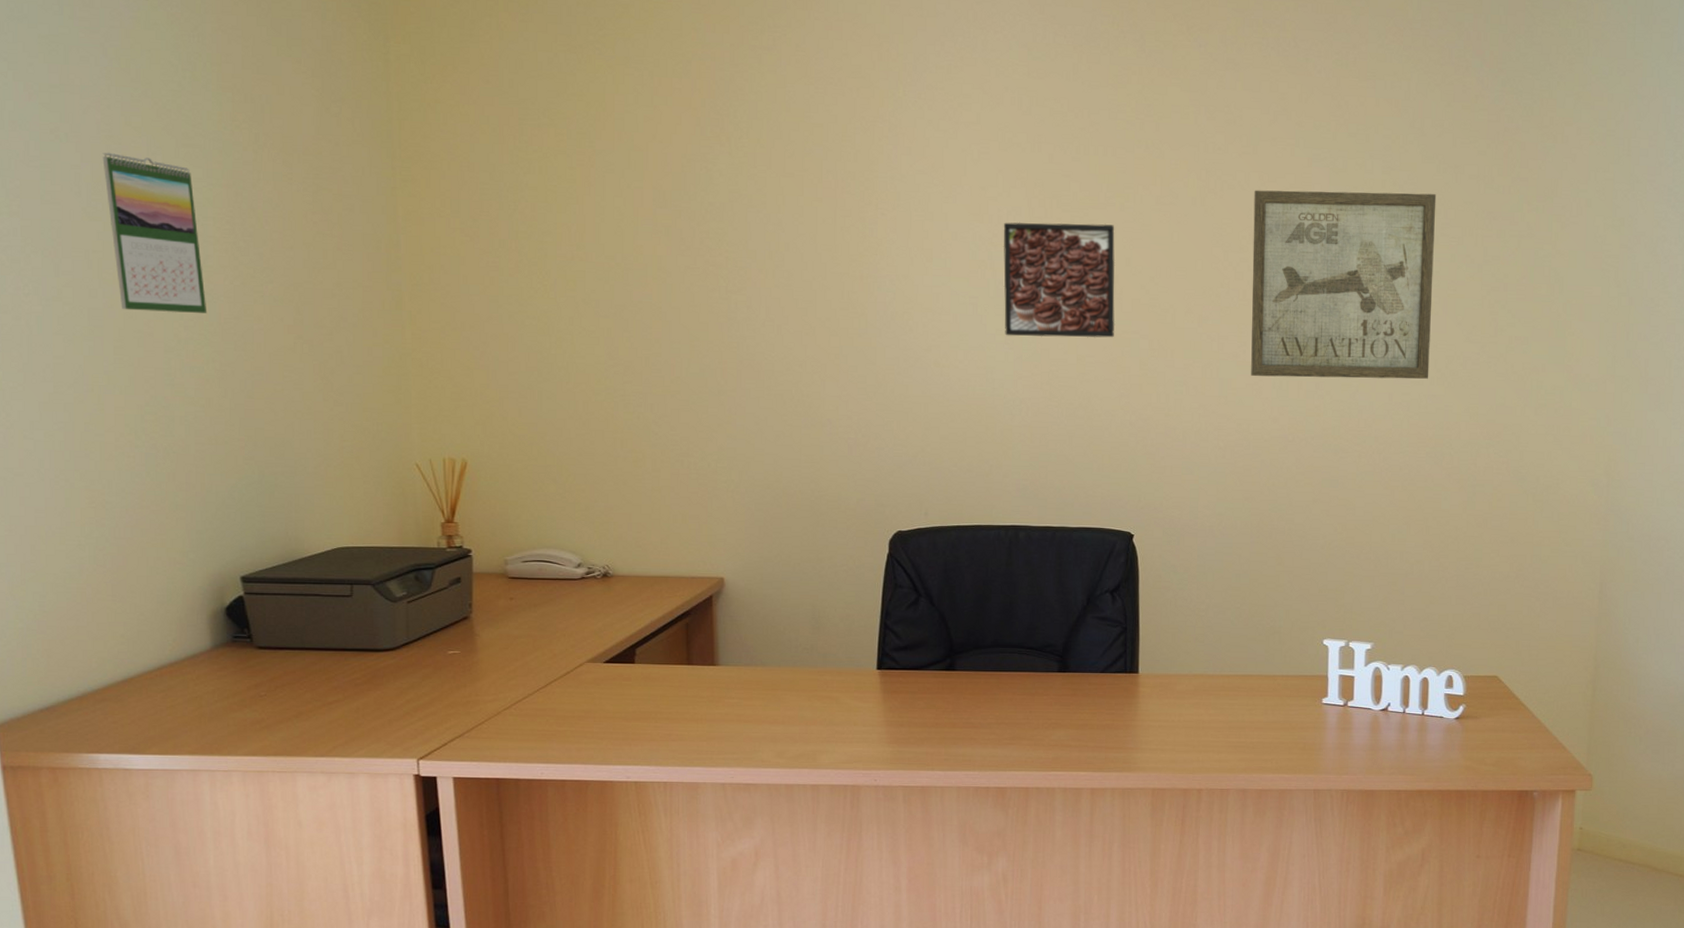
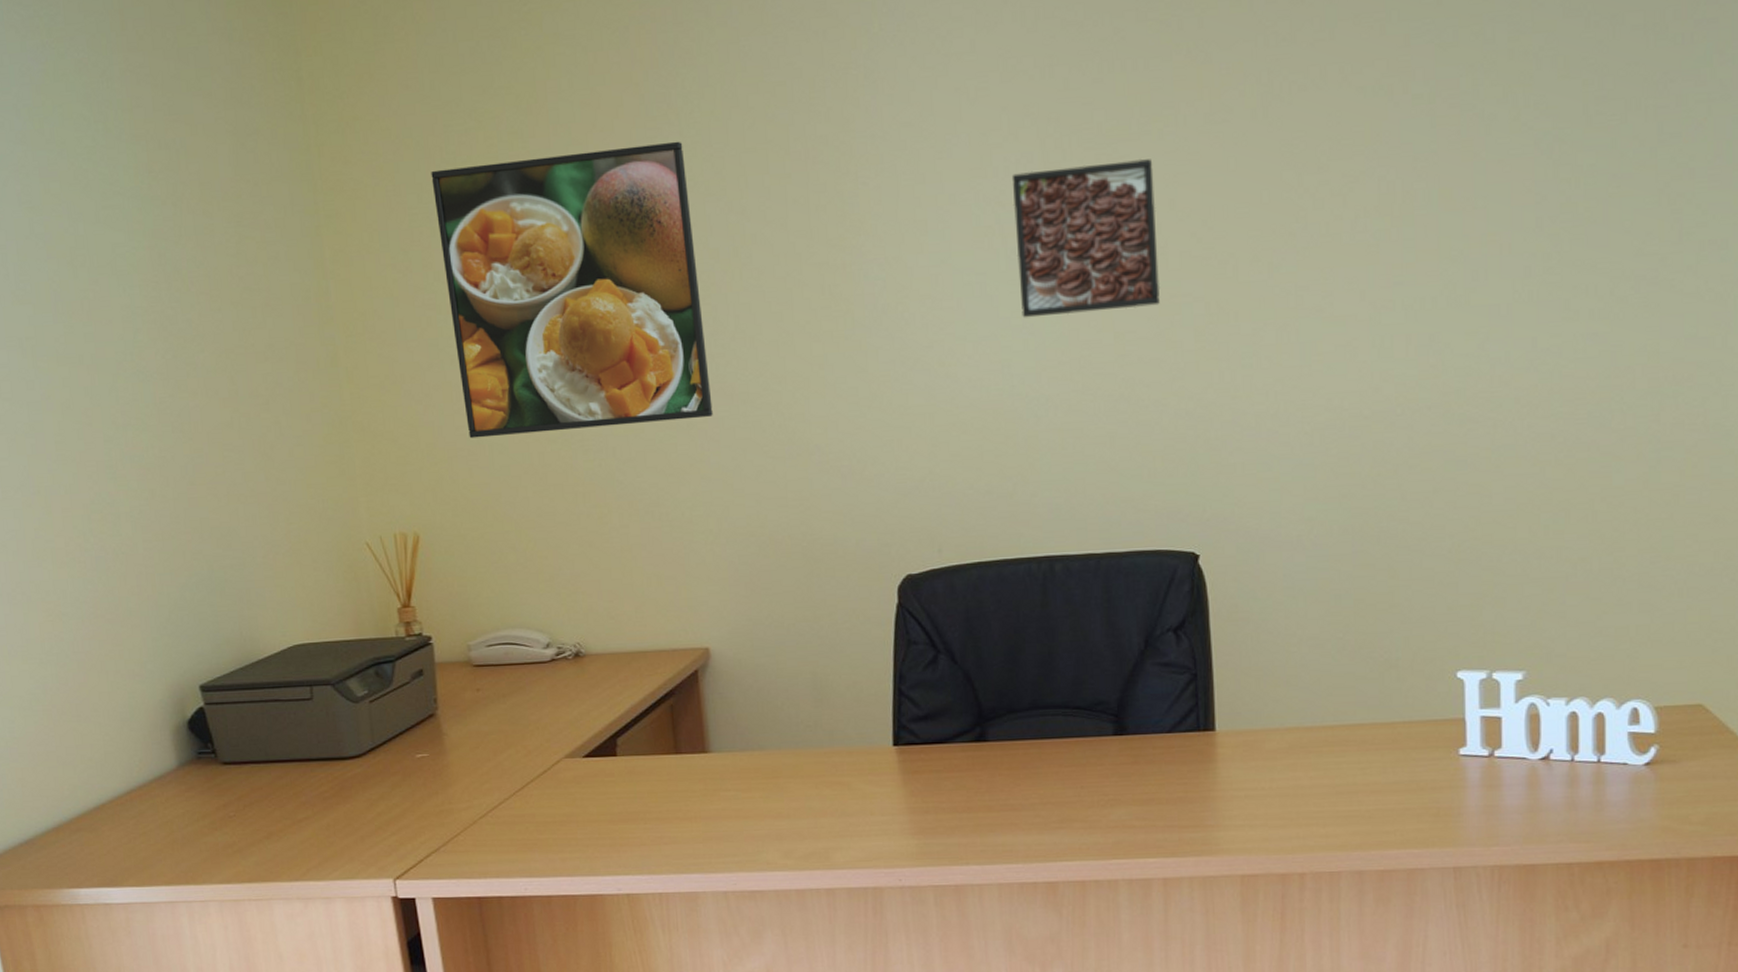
calendar: present [102,152,207,313] -> none [25,225,142,400]
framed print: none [504,154,741,387] -> present [431,141,713,439]
wall art: present [1251,190,1437,379] -> none [1333,58,1587,334]

